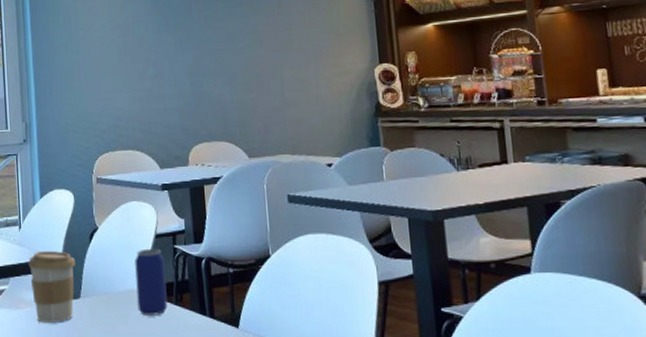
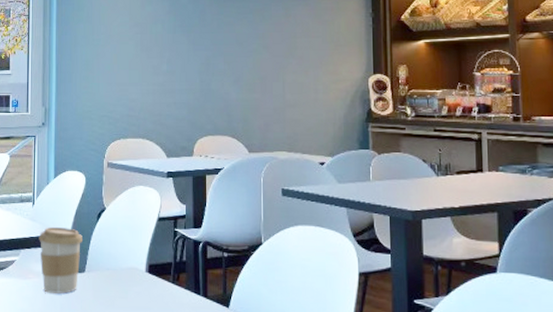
beverage can: present [135,248,168,316] -> none [137,230,165,292]

